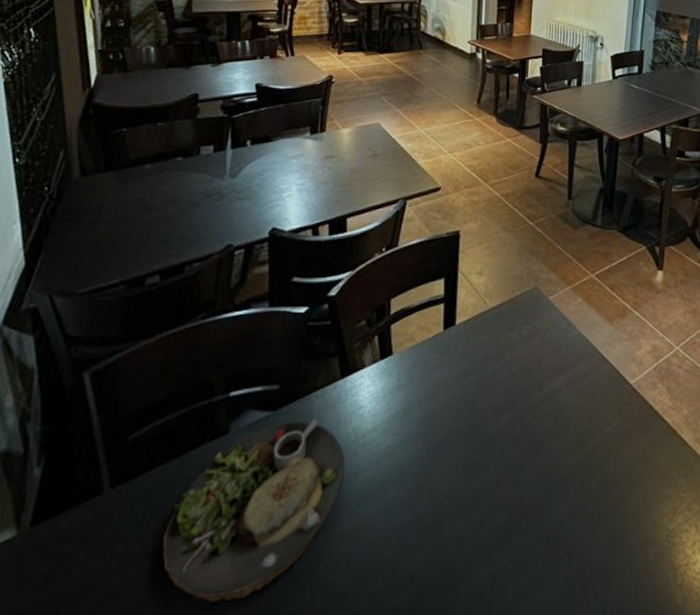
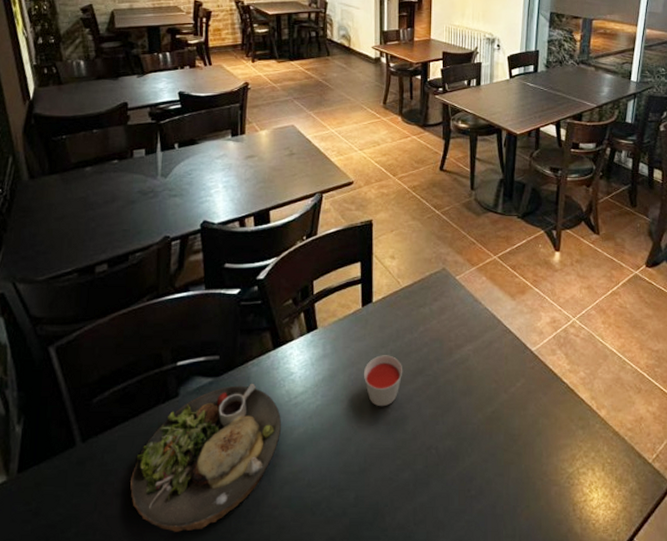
candle: none [442,387,486,449] -> present [364,355,402,407]

